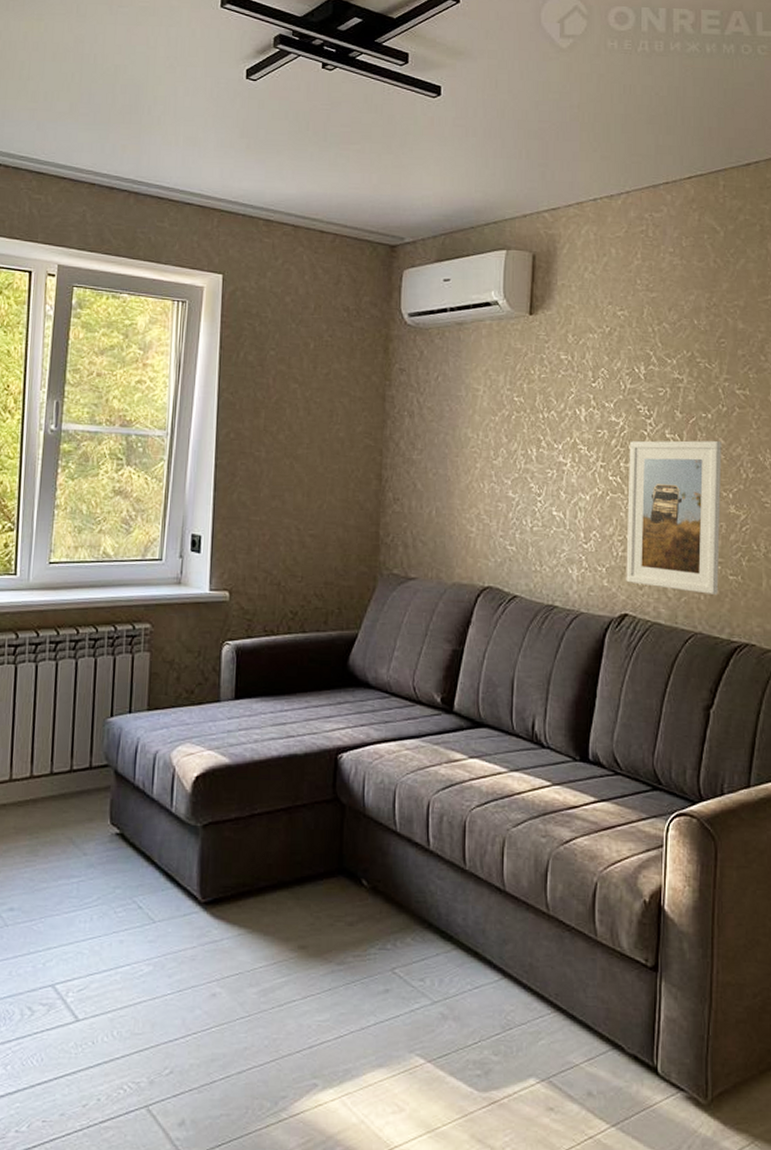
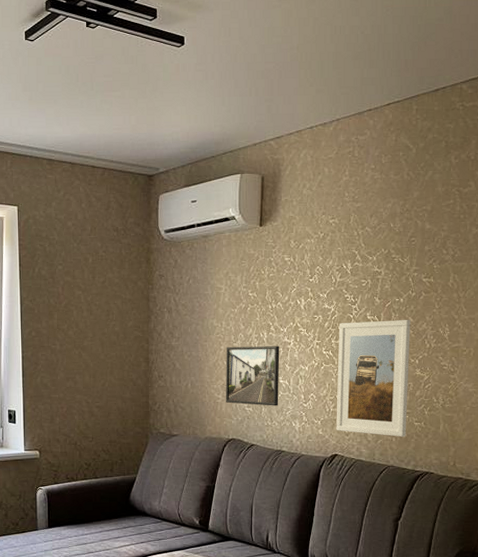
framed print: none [481,464,553,546] -> present [226,346,280,406]

